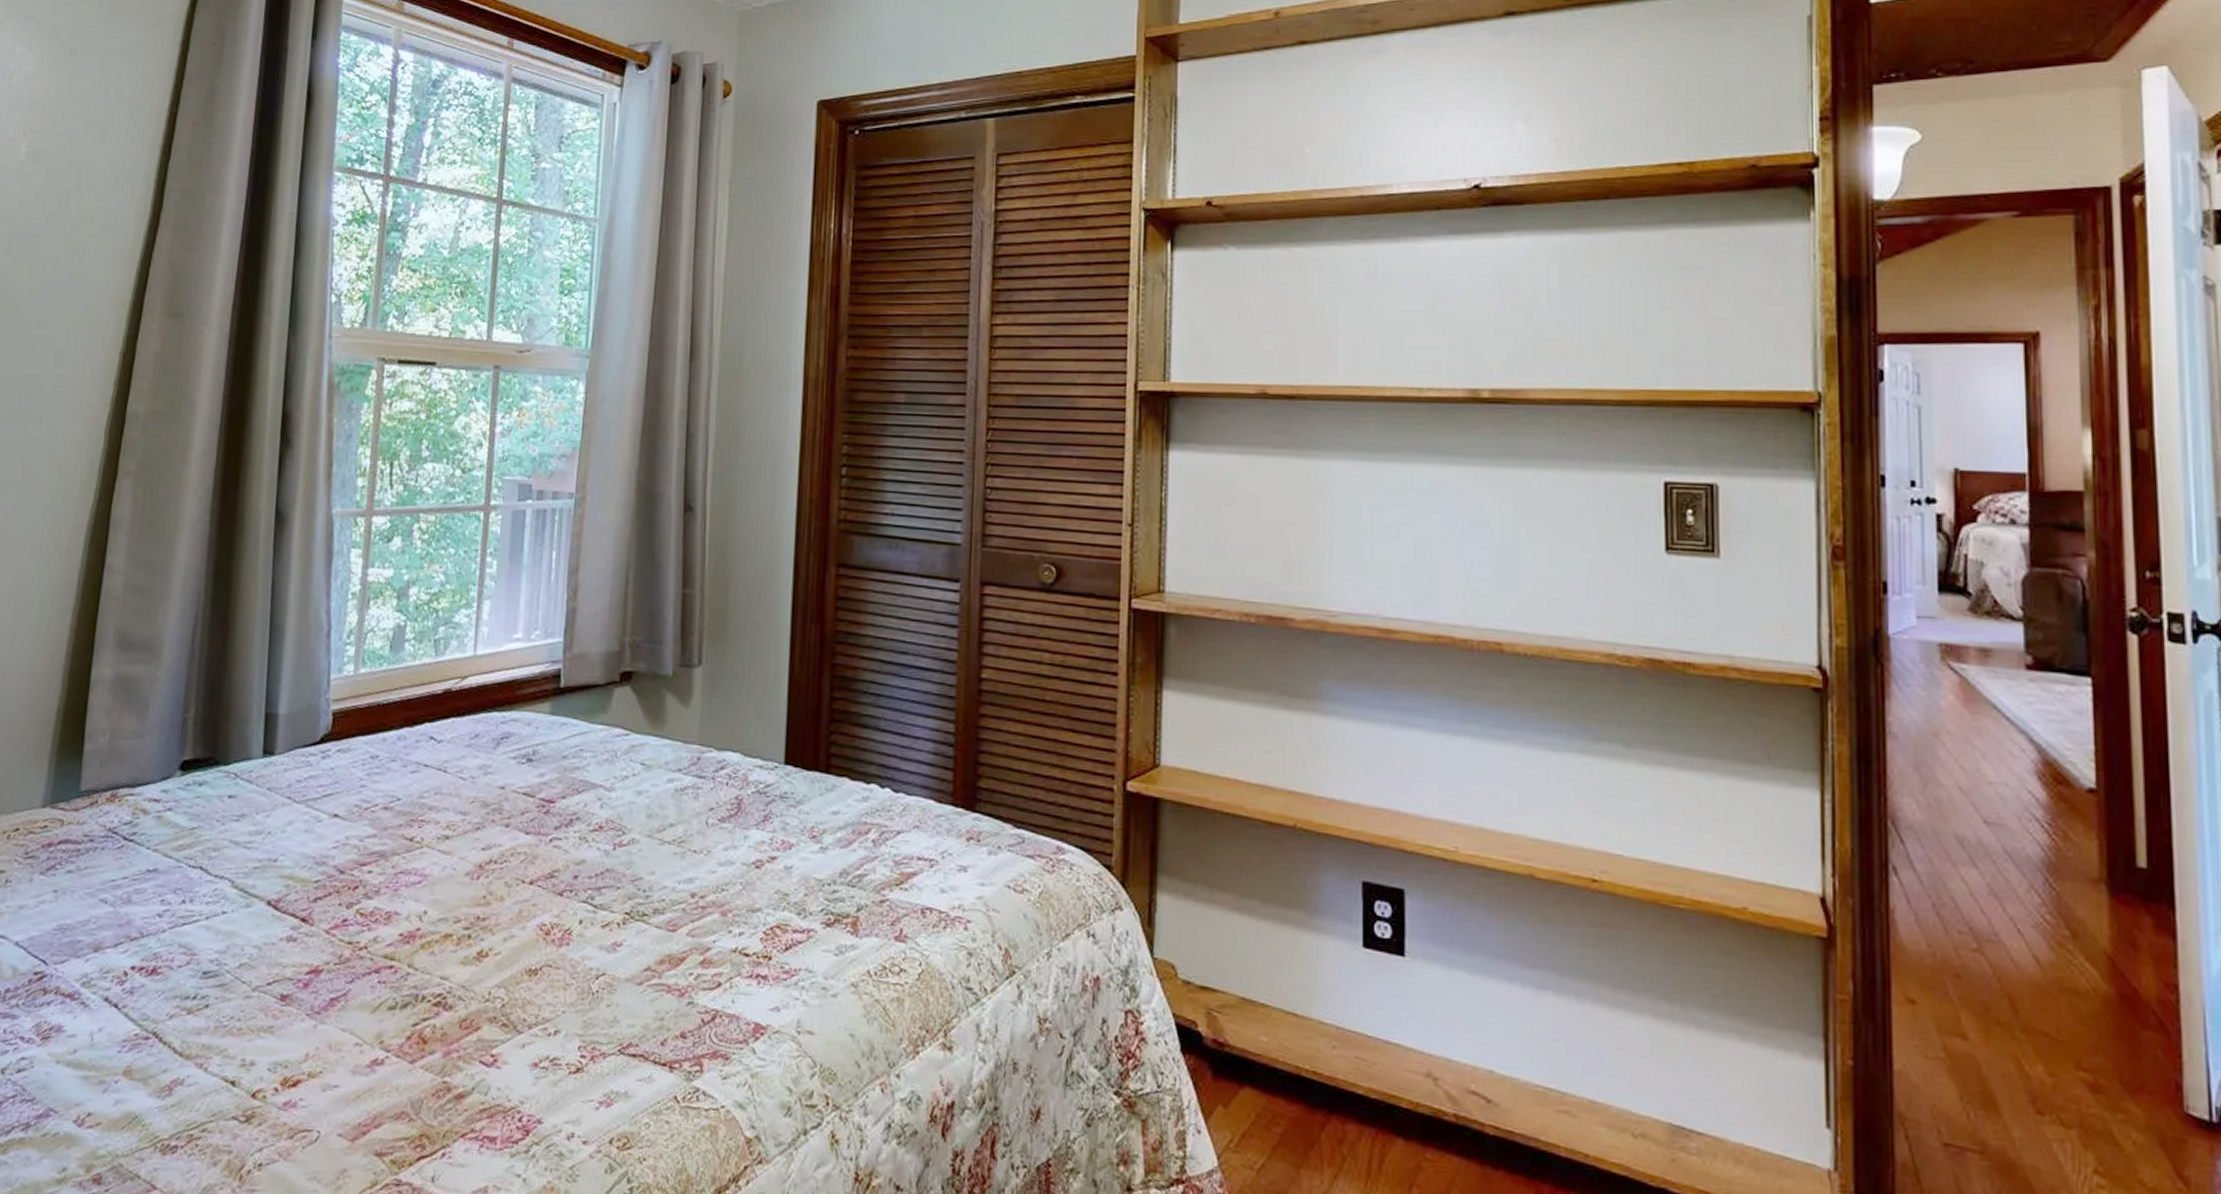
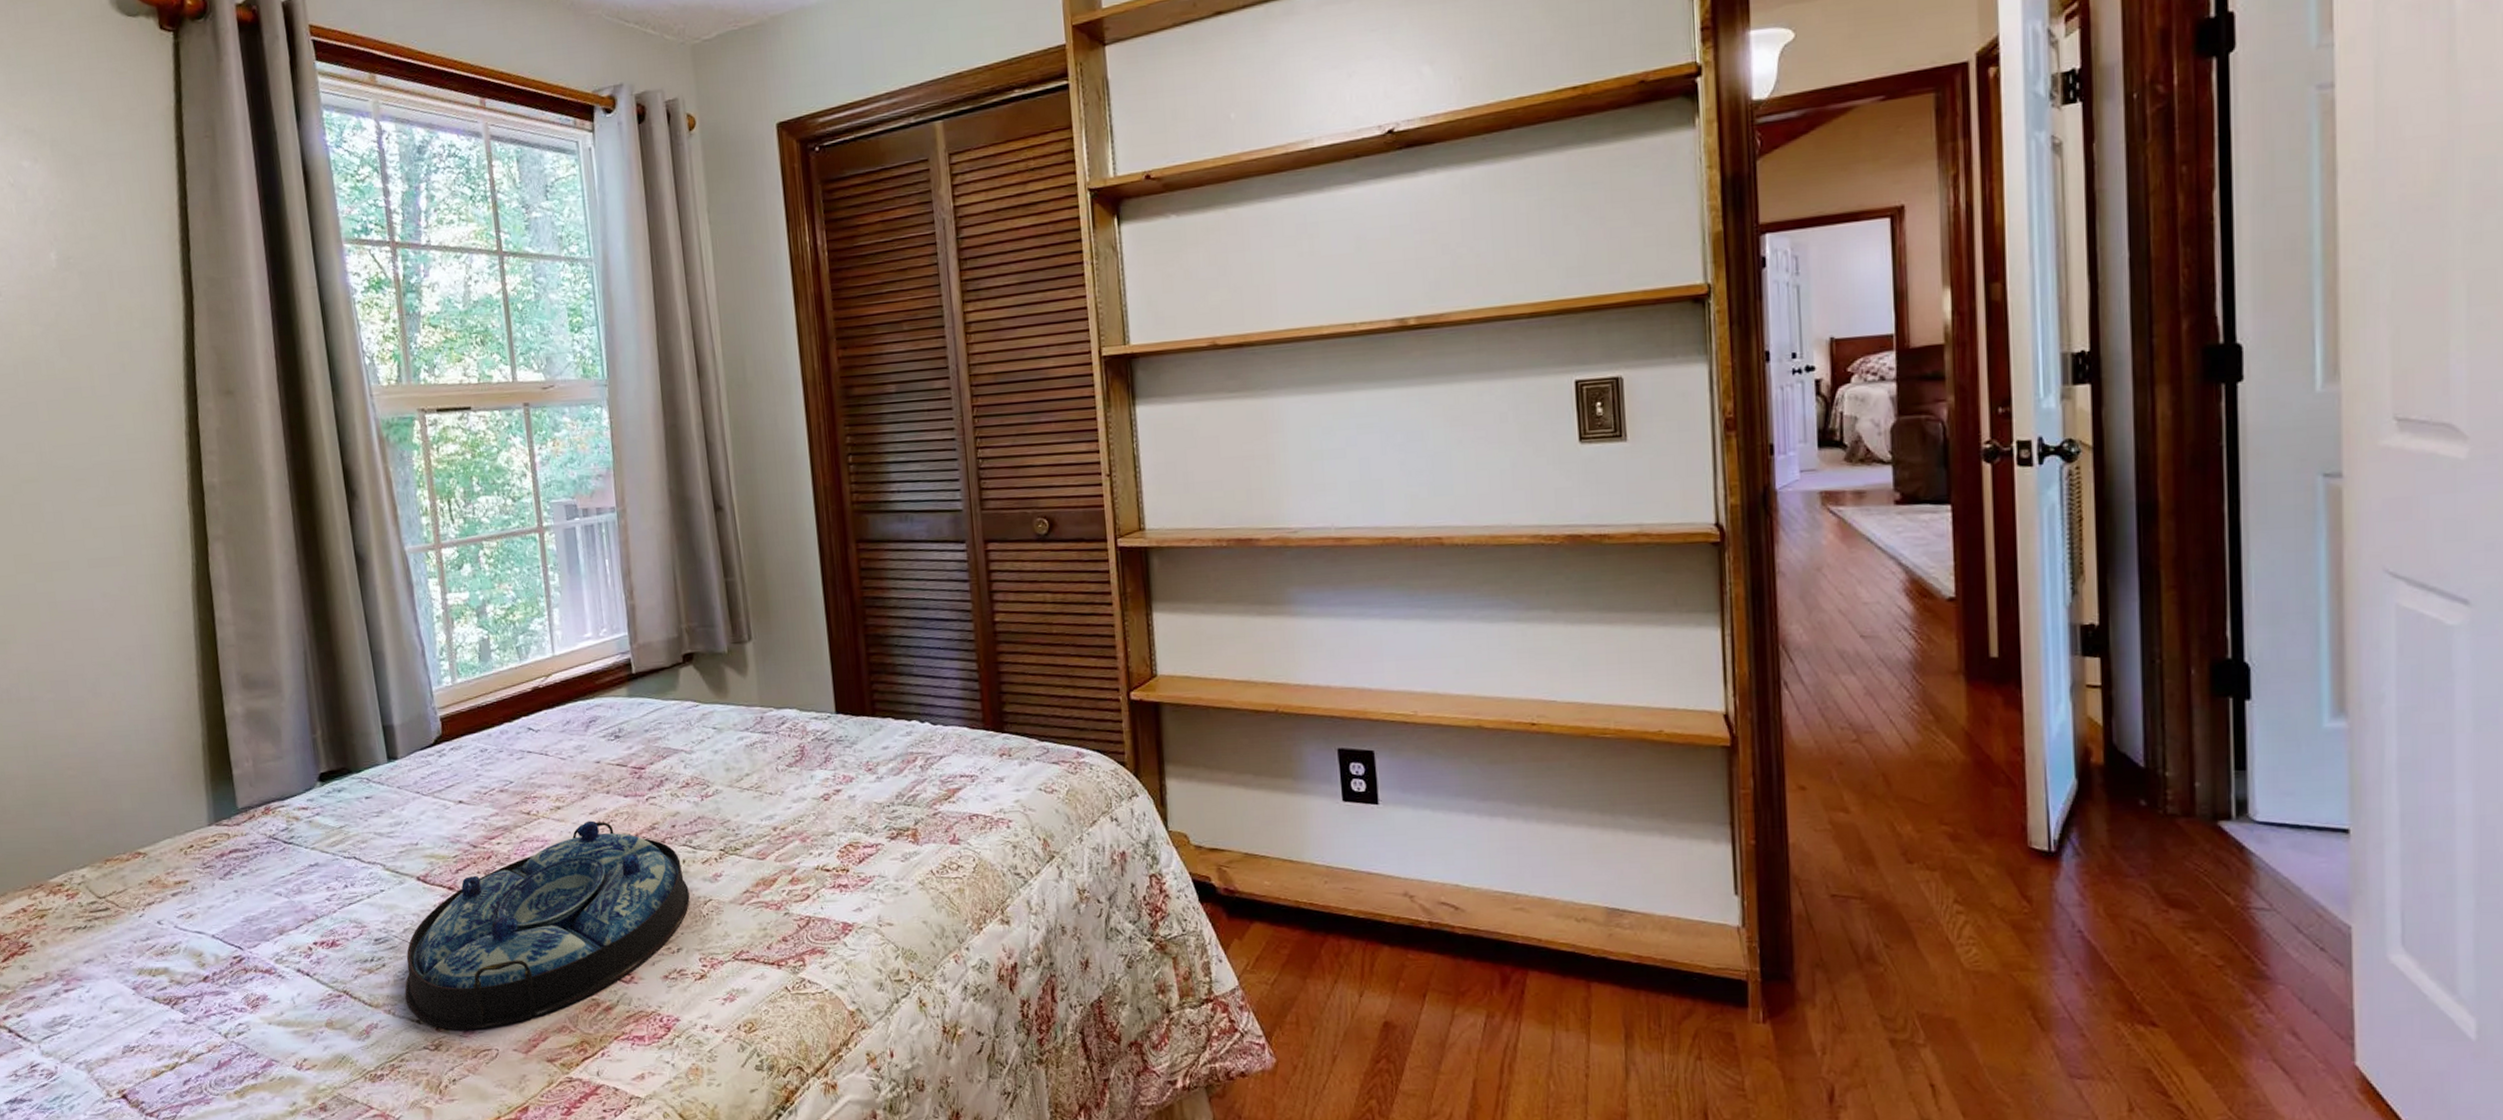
serving tray: none [223,857,581,1103] -> present [404,820,690,1030]

